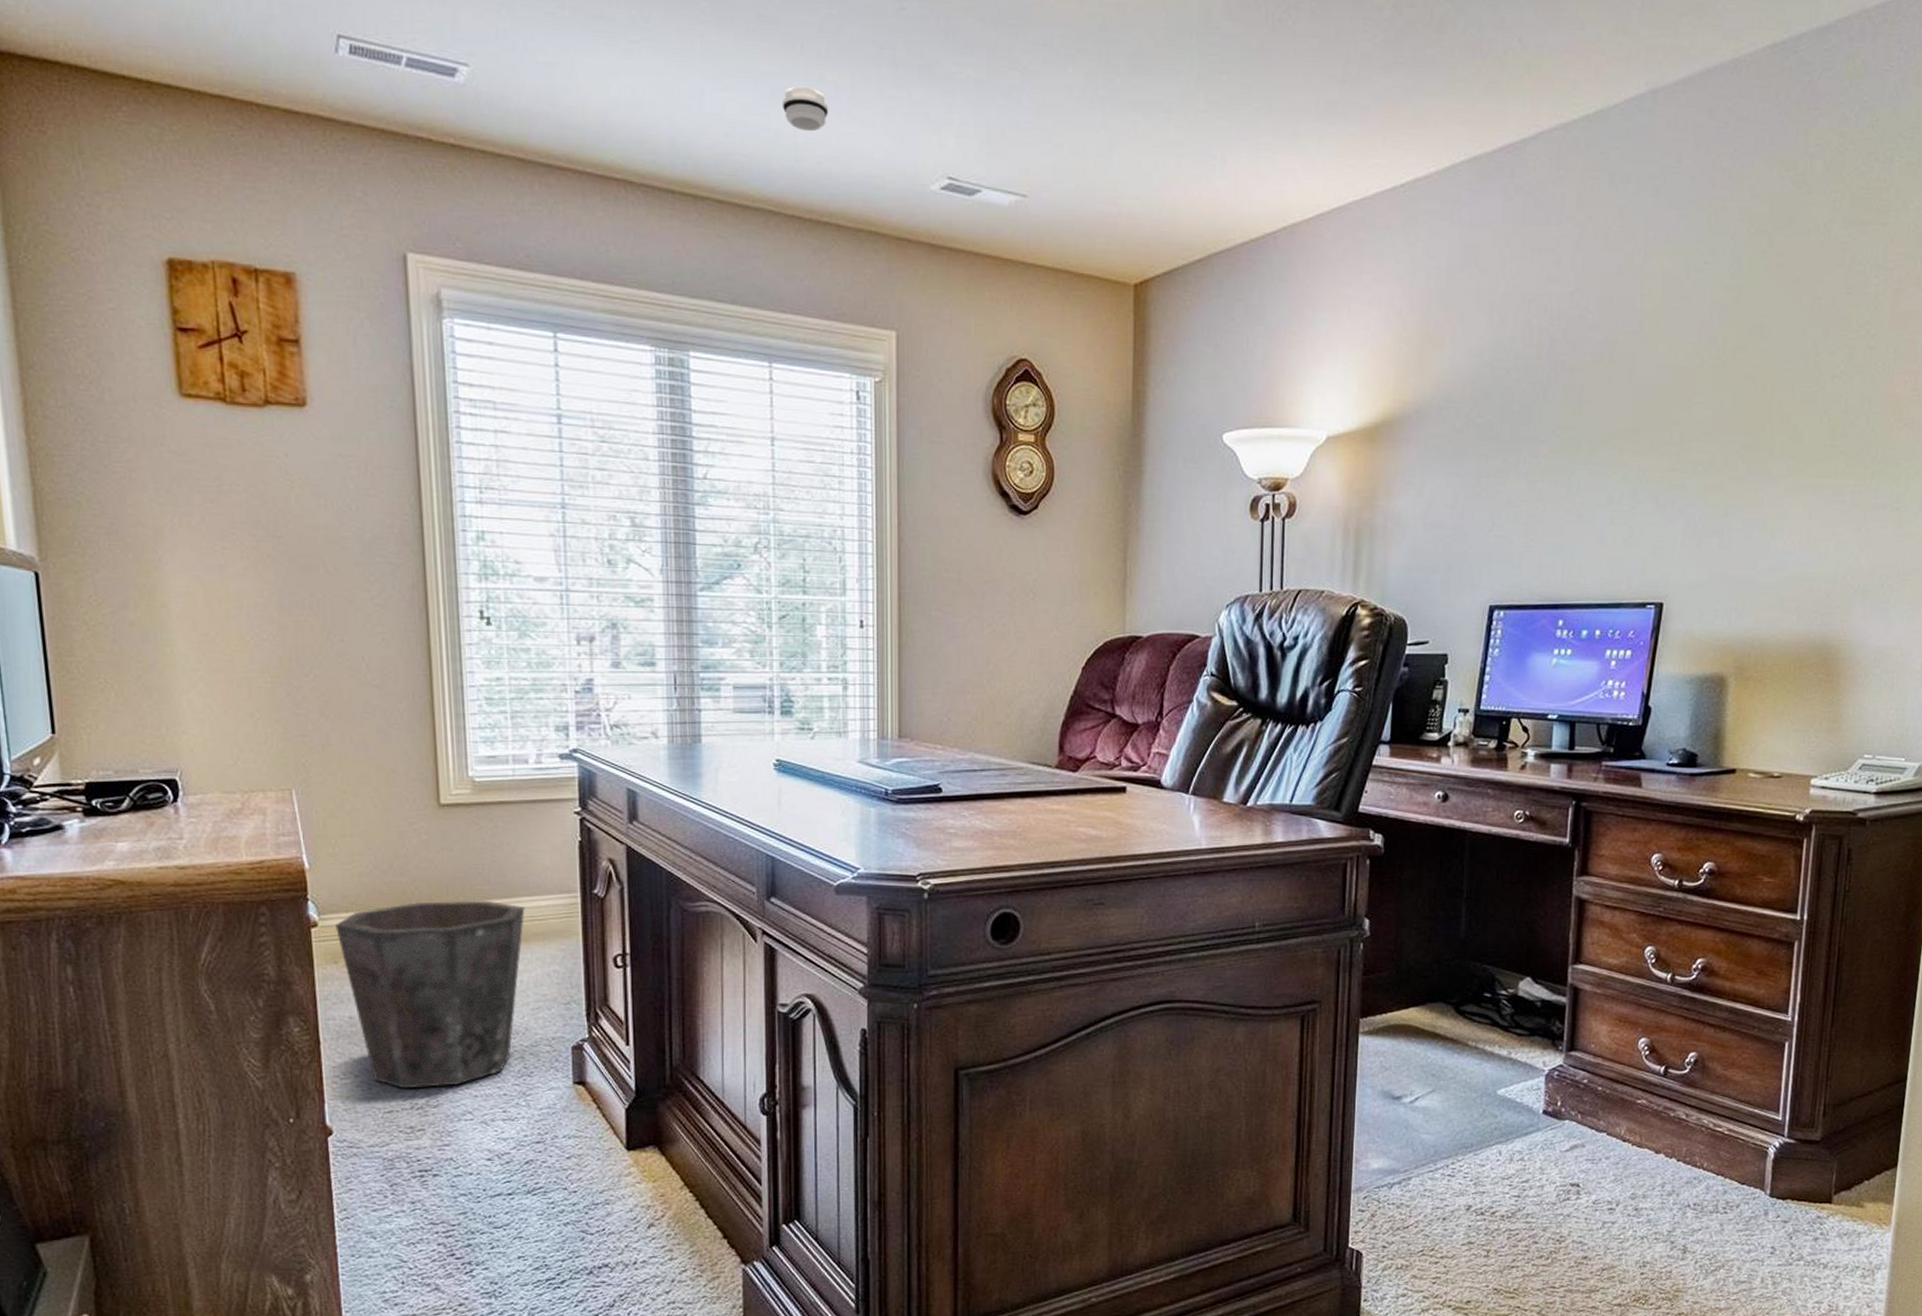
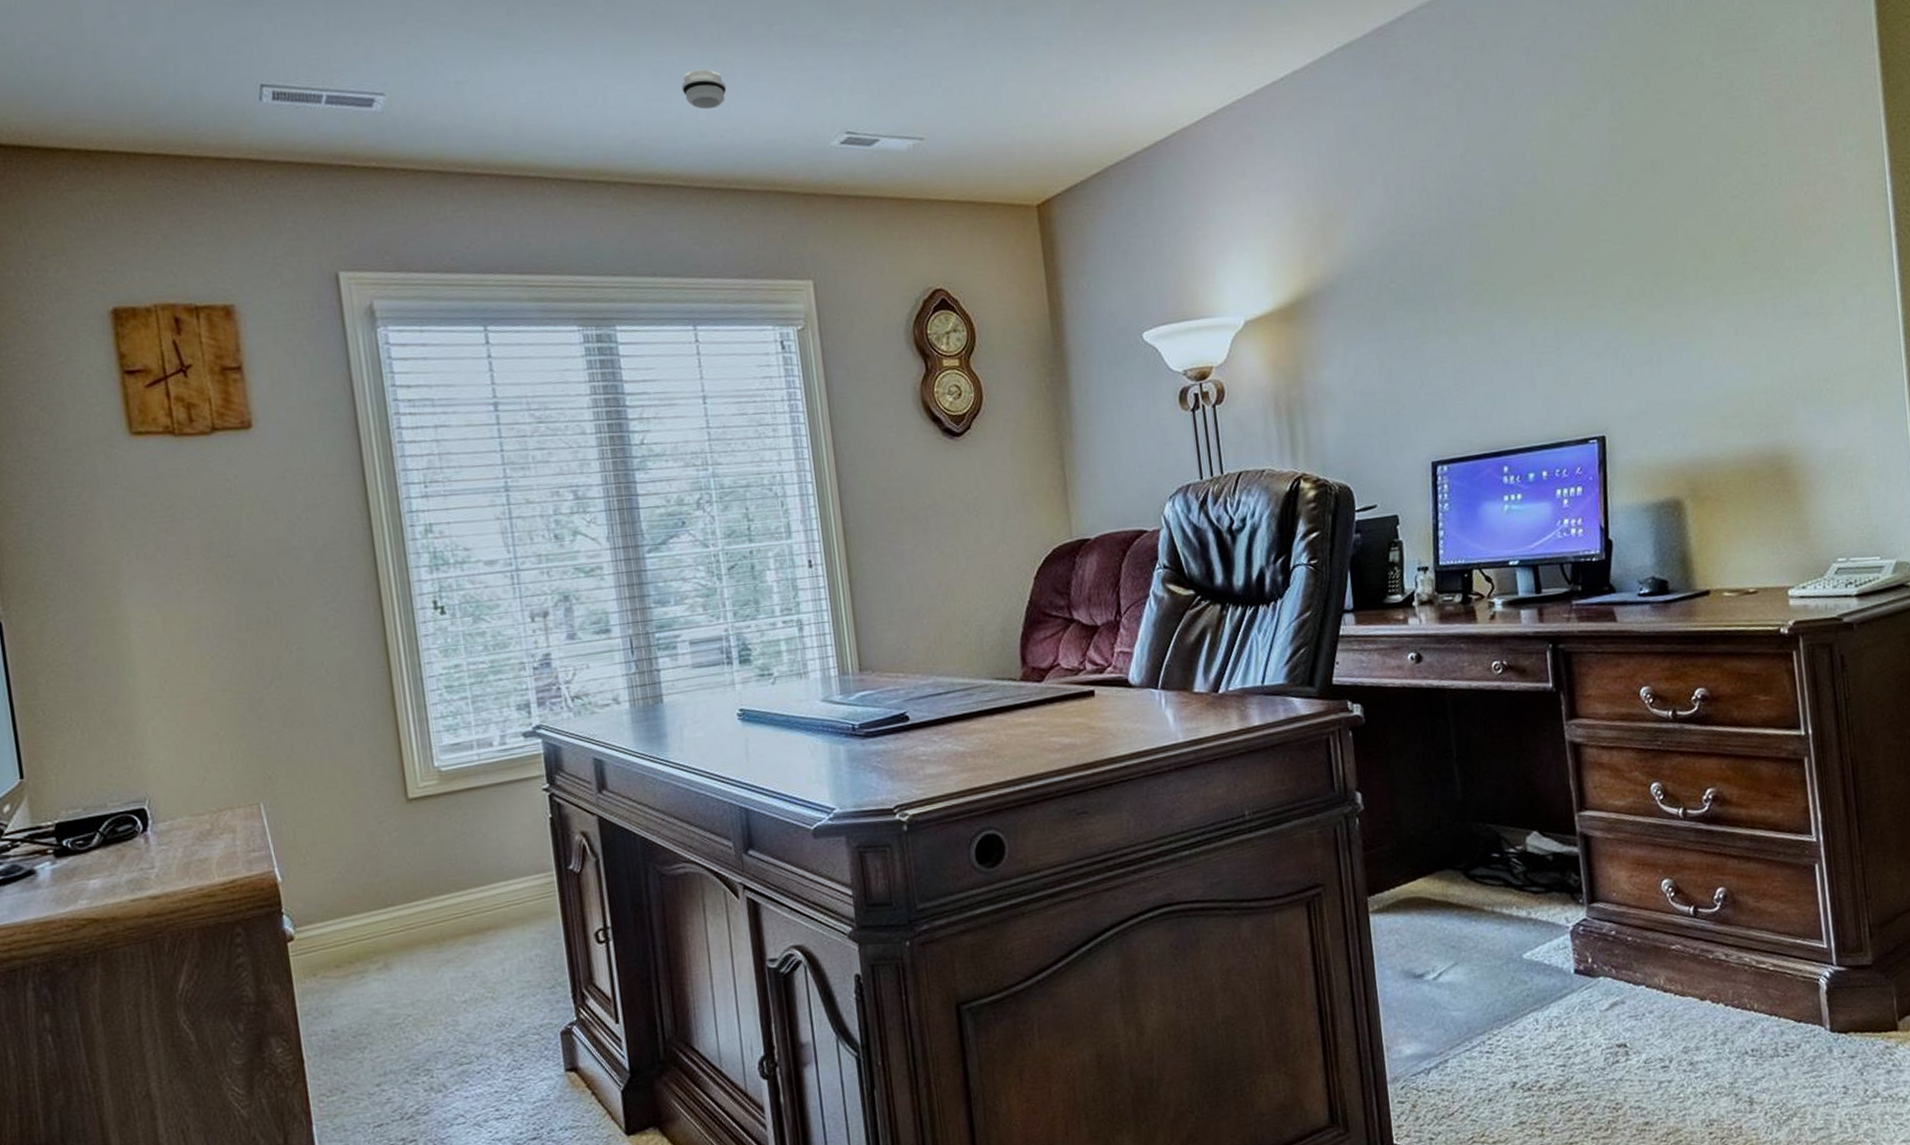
waste bin: present [335,900,525,1089] -> none [312,890,502,1099]

